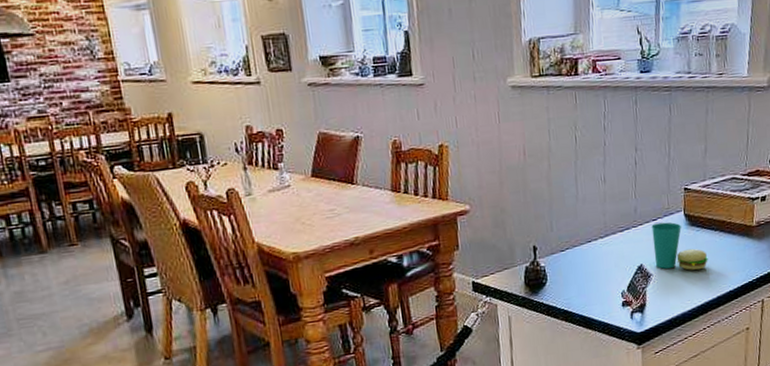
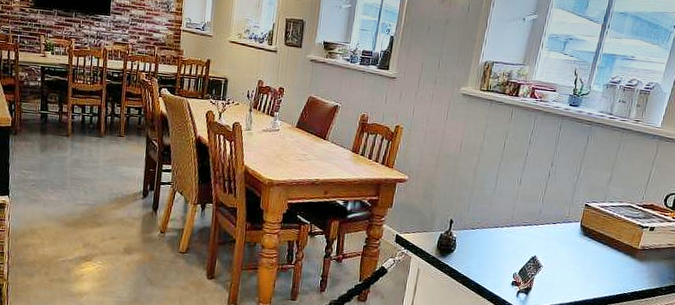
cup: present [651,222,708,270] -> none [546,226,593,273]

